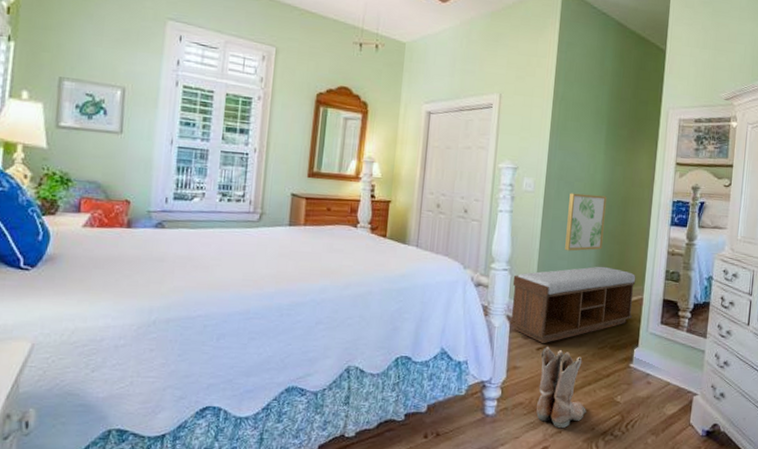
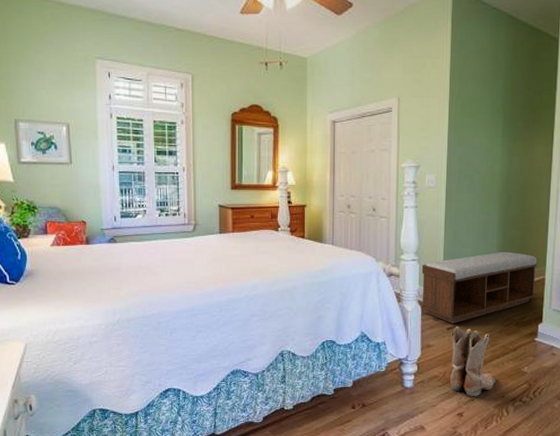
wall art: present [565,193,607,251] -> none [468,185,506,239]

